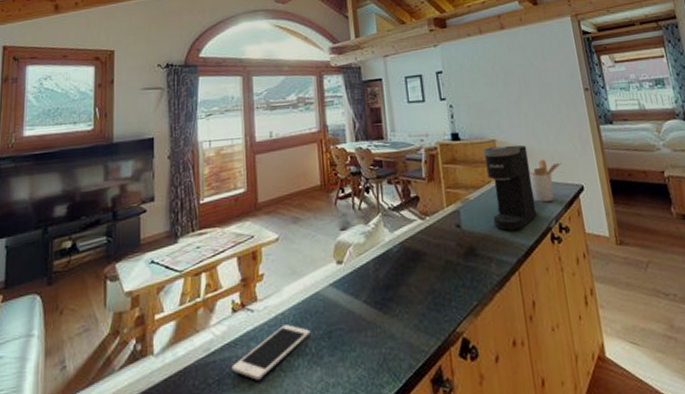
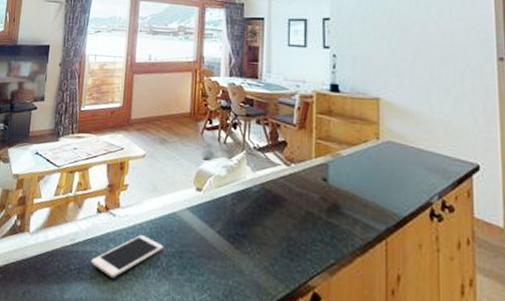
coffee maker: present [483,145,537,231] -> none [363,104,417,197]
utensil holder: present [529,159,562,203] -> none [414,128,456,176]

